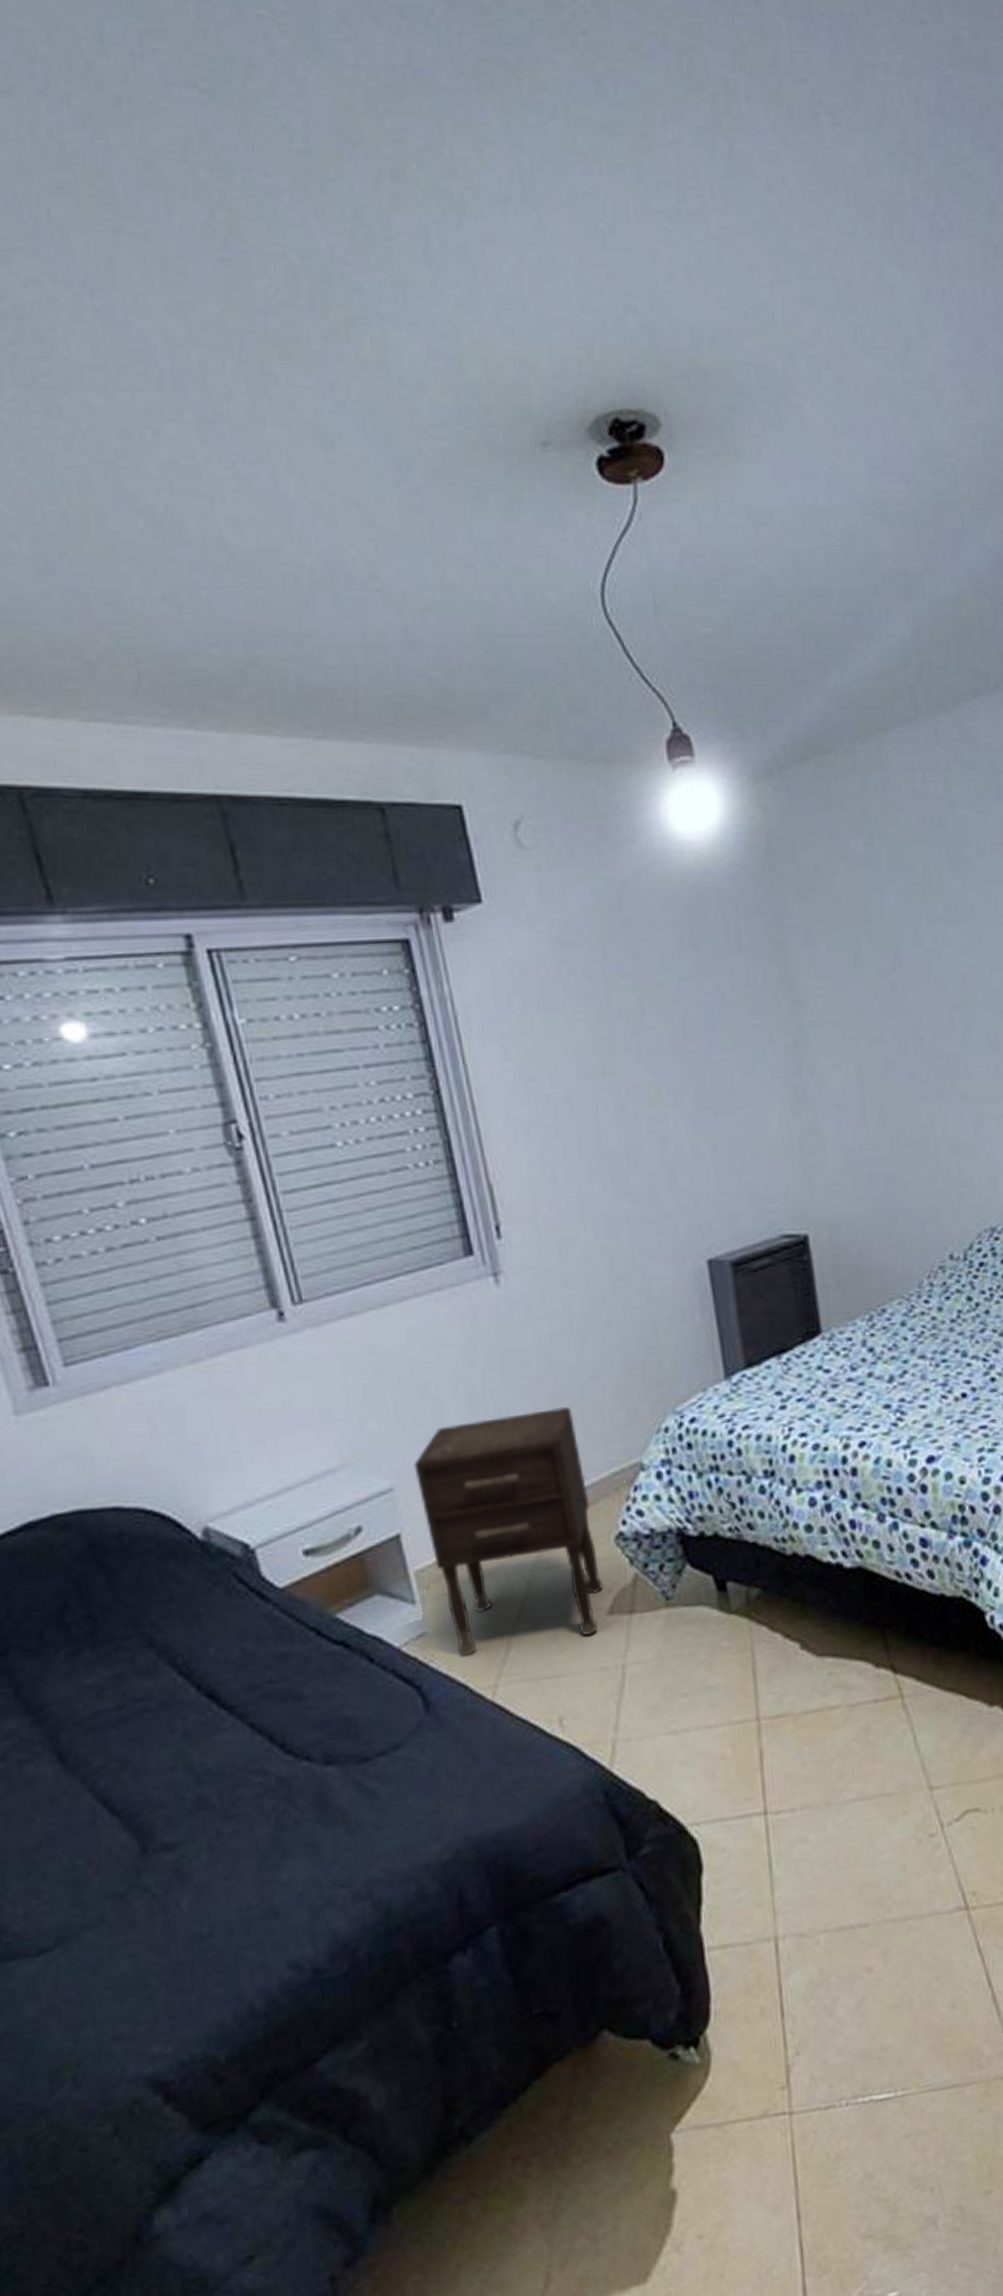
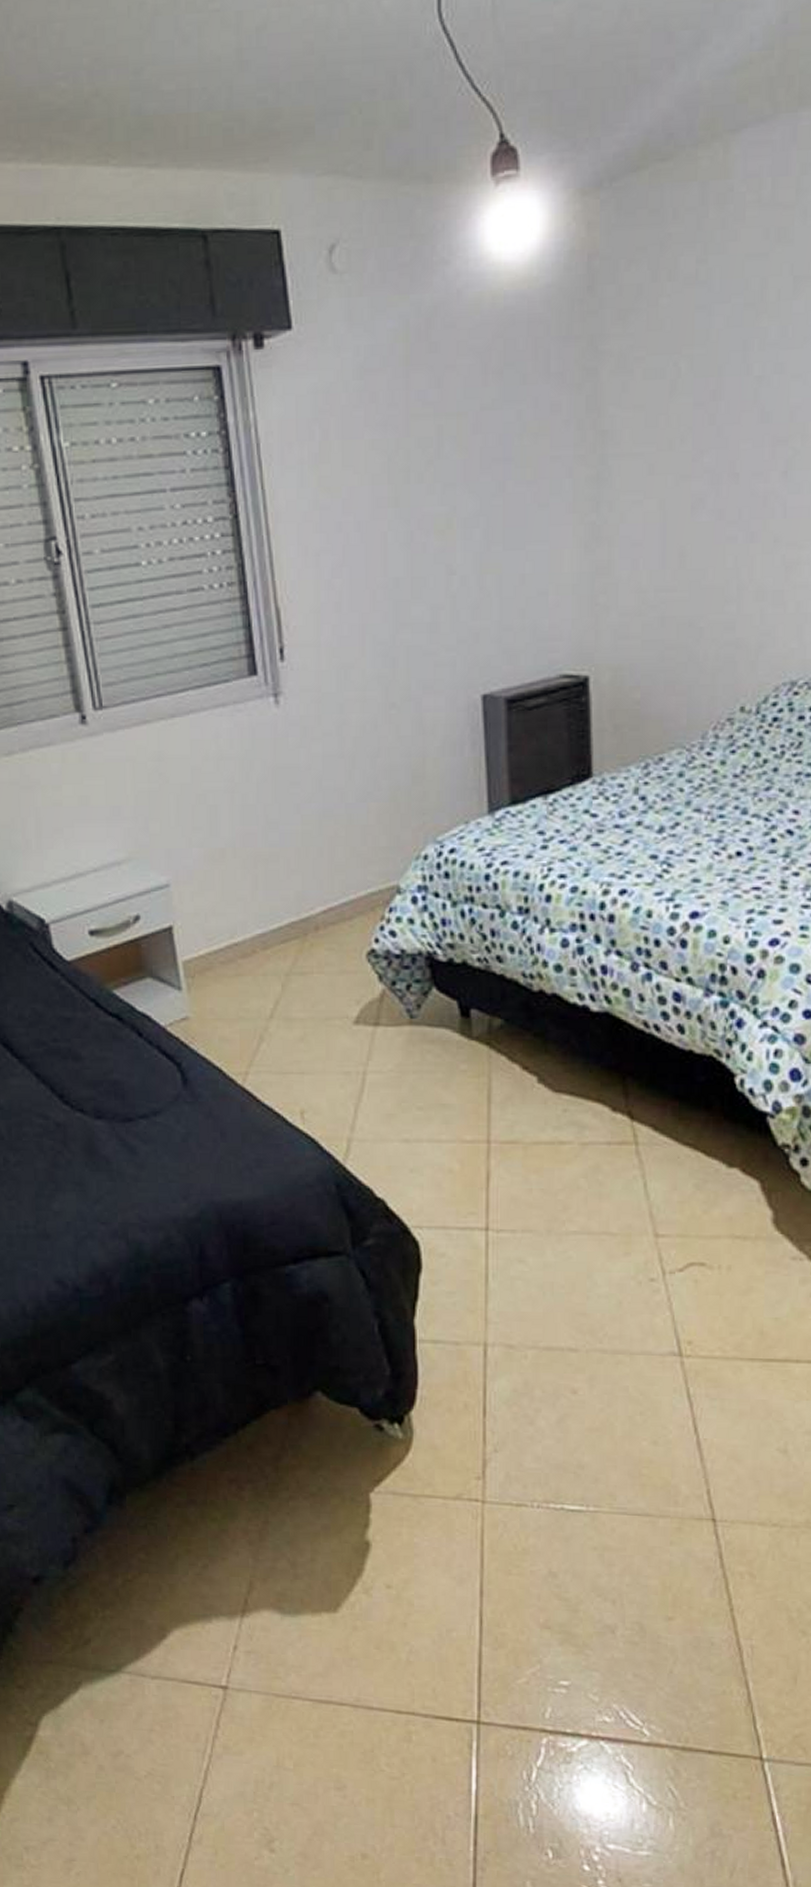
nightstand: present [414,1406,604,1657] -> none [189,825,352,1043]

